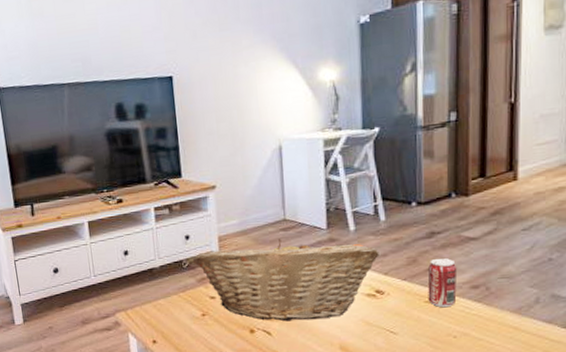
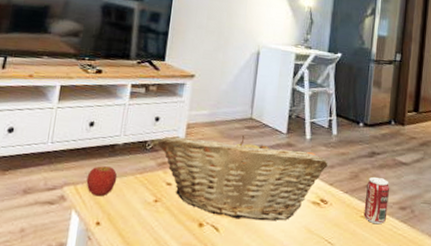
apple: none [134,290,162,318] -> present [86,166,118,197]

